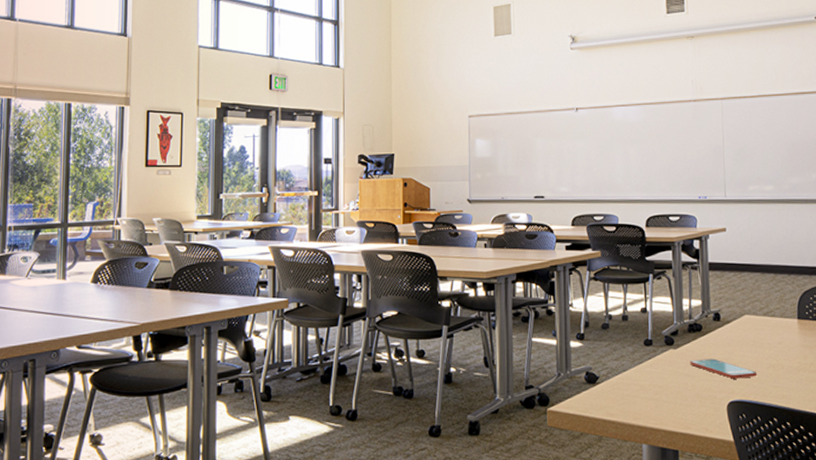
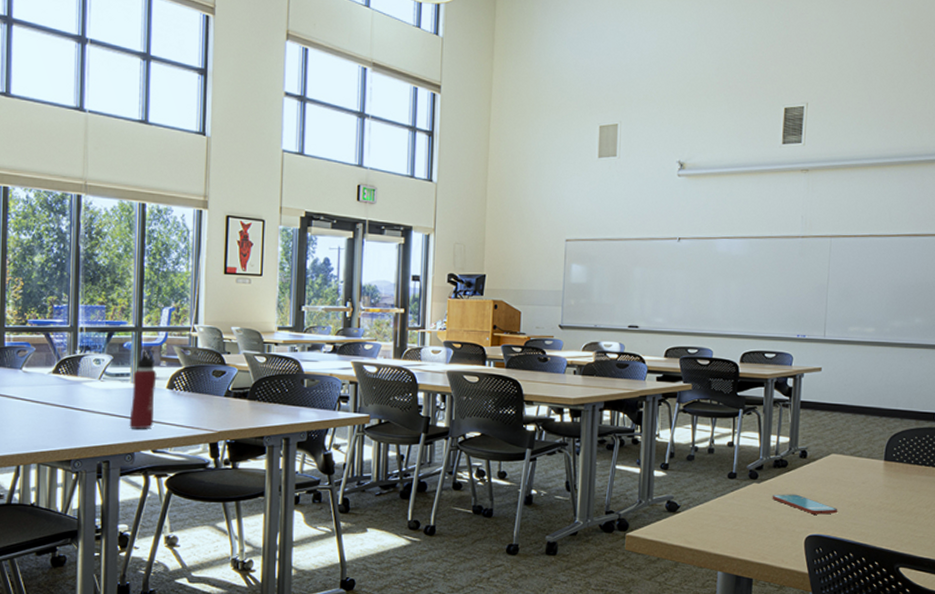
water bottle: none [55,245,82,325] -> present [129,350,157,429]

